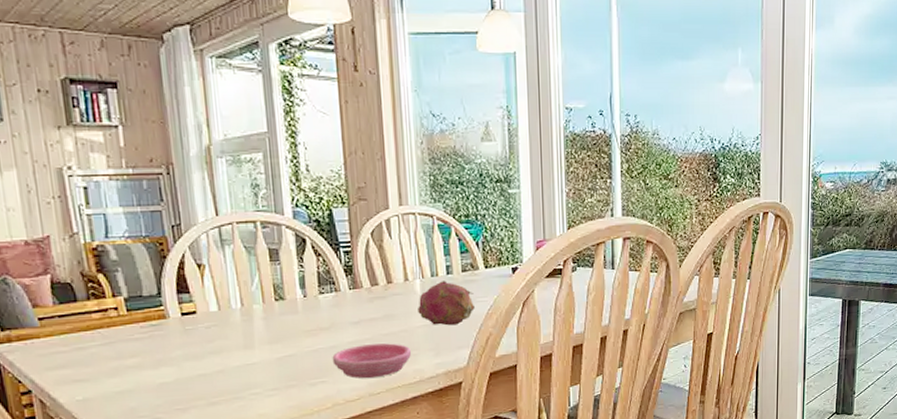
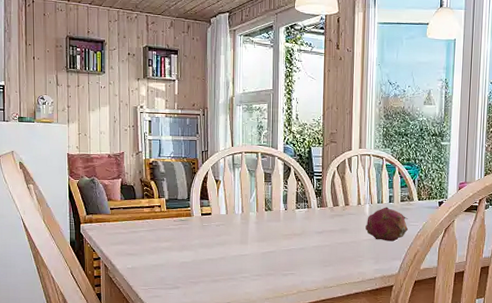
saucer: present [332,343,411,379] -> none [300,249,357,275]

